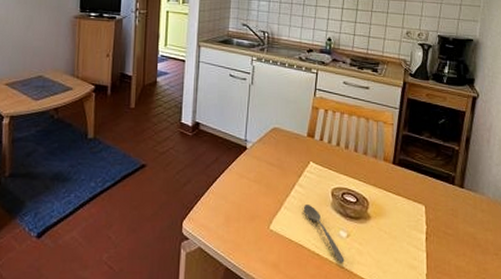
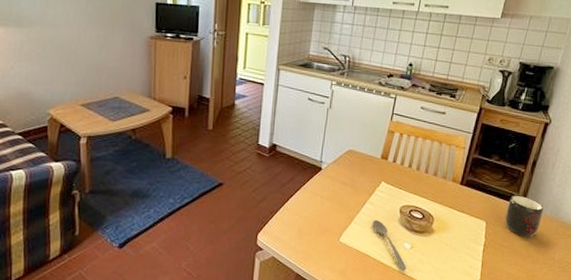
mug: none [445,175,486,223] -> present [505,195,544,237]

